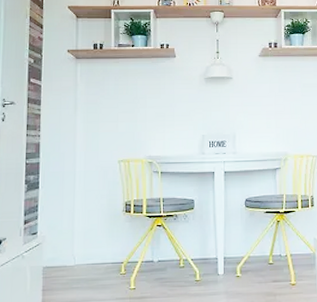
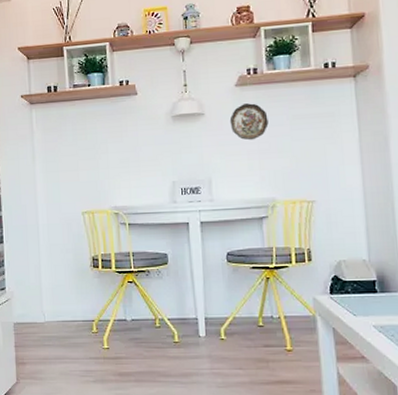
decorative plate: none [253,71,284,103] -> present [229,103,269,141]

